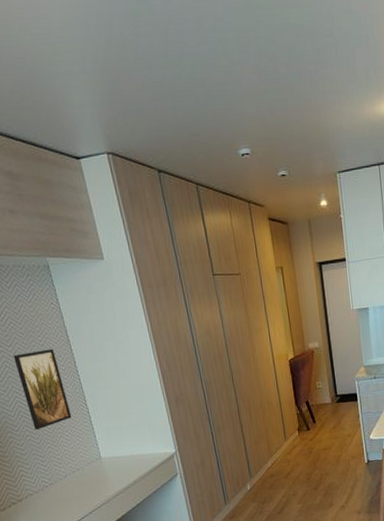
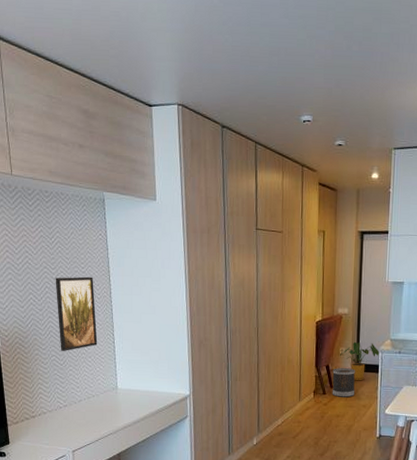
wastebasket: none [313,400,338,431] -> present [332,368,355,397]
house plant: none [317,373,356,413] -> present [340,342,380,381]

